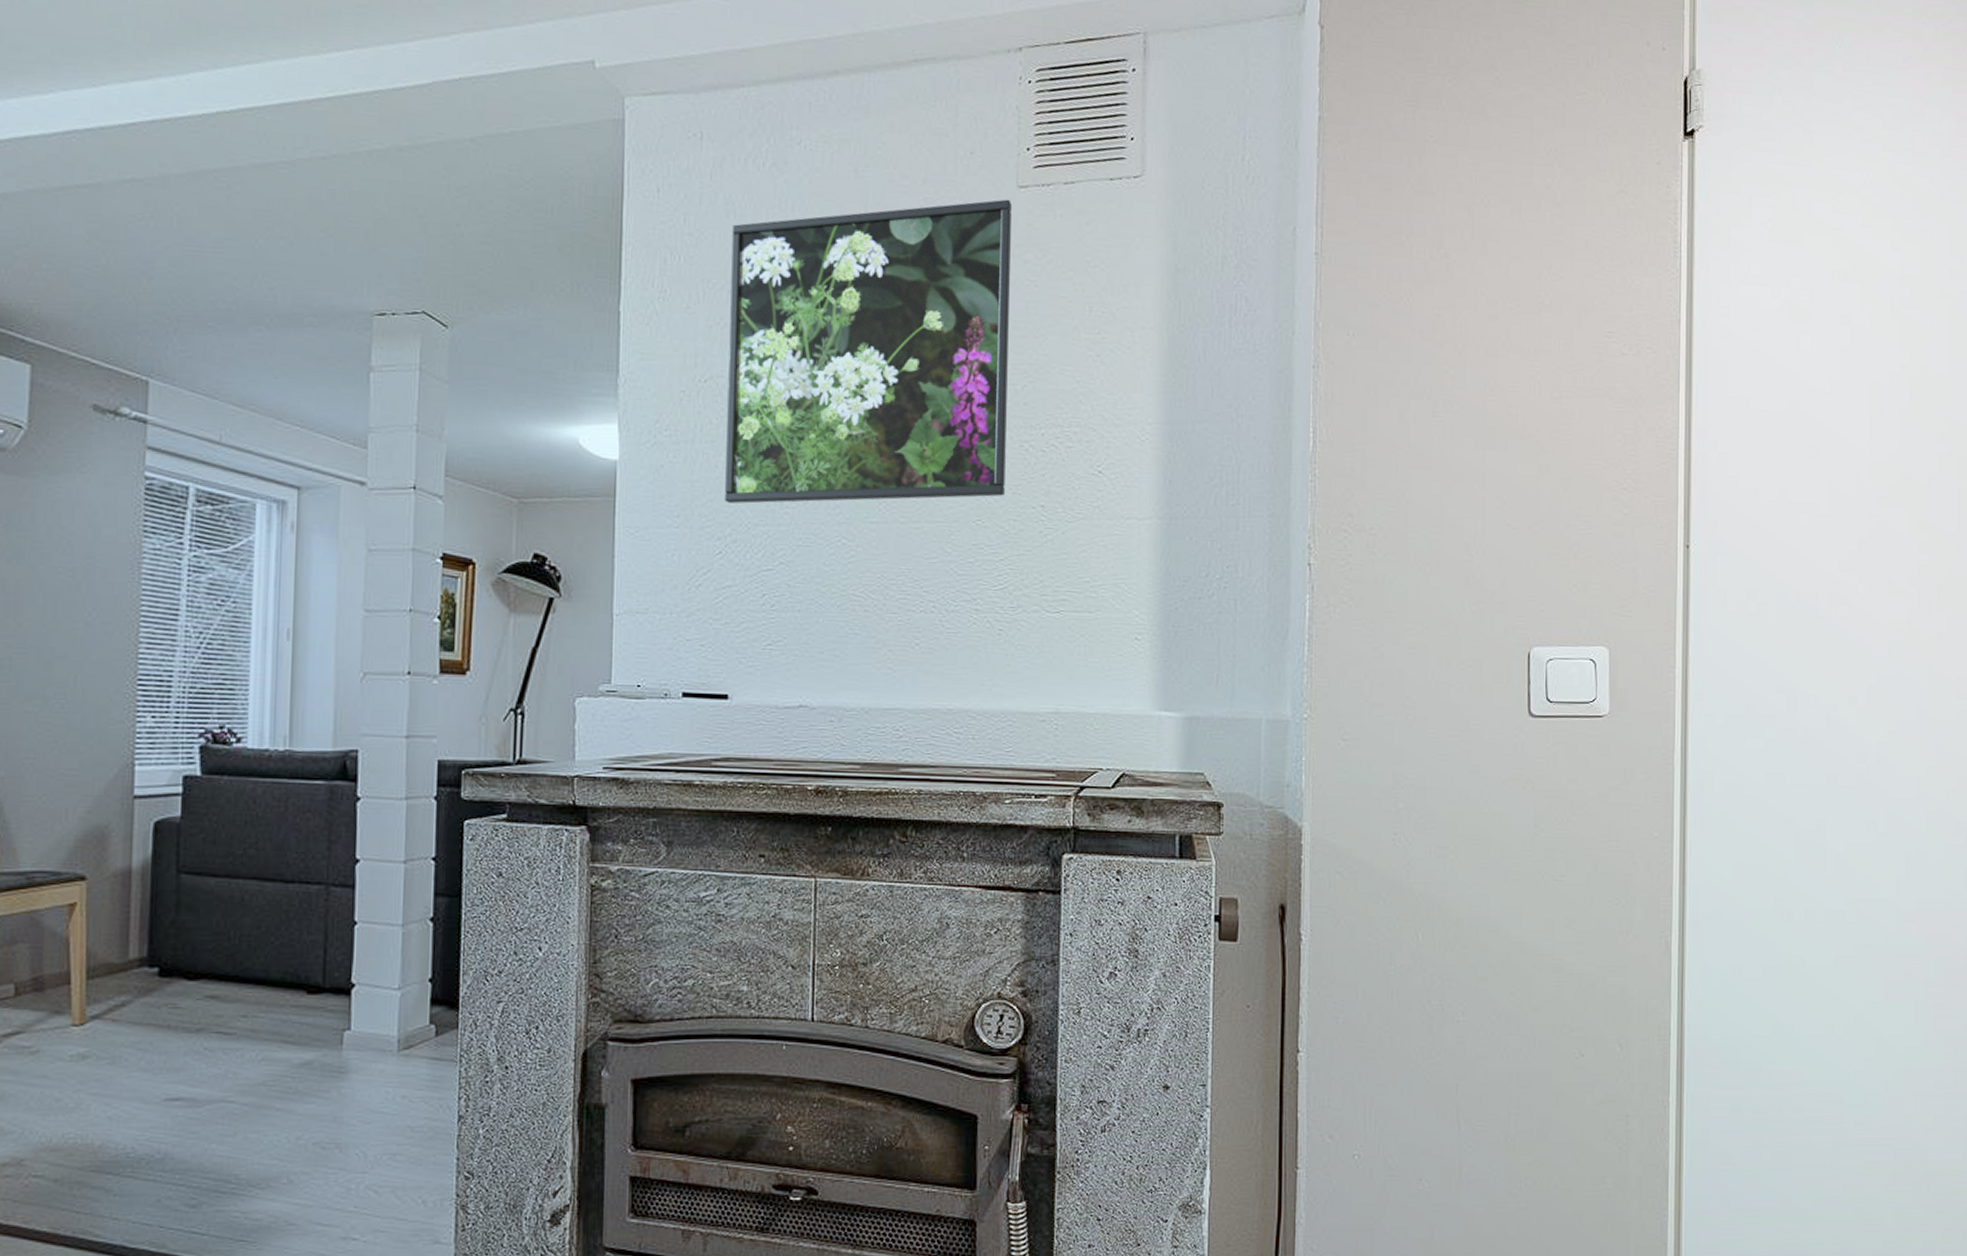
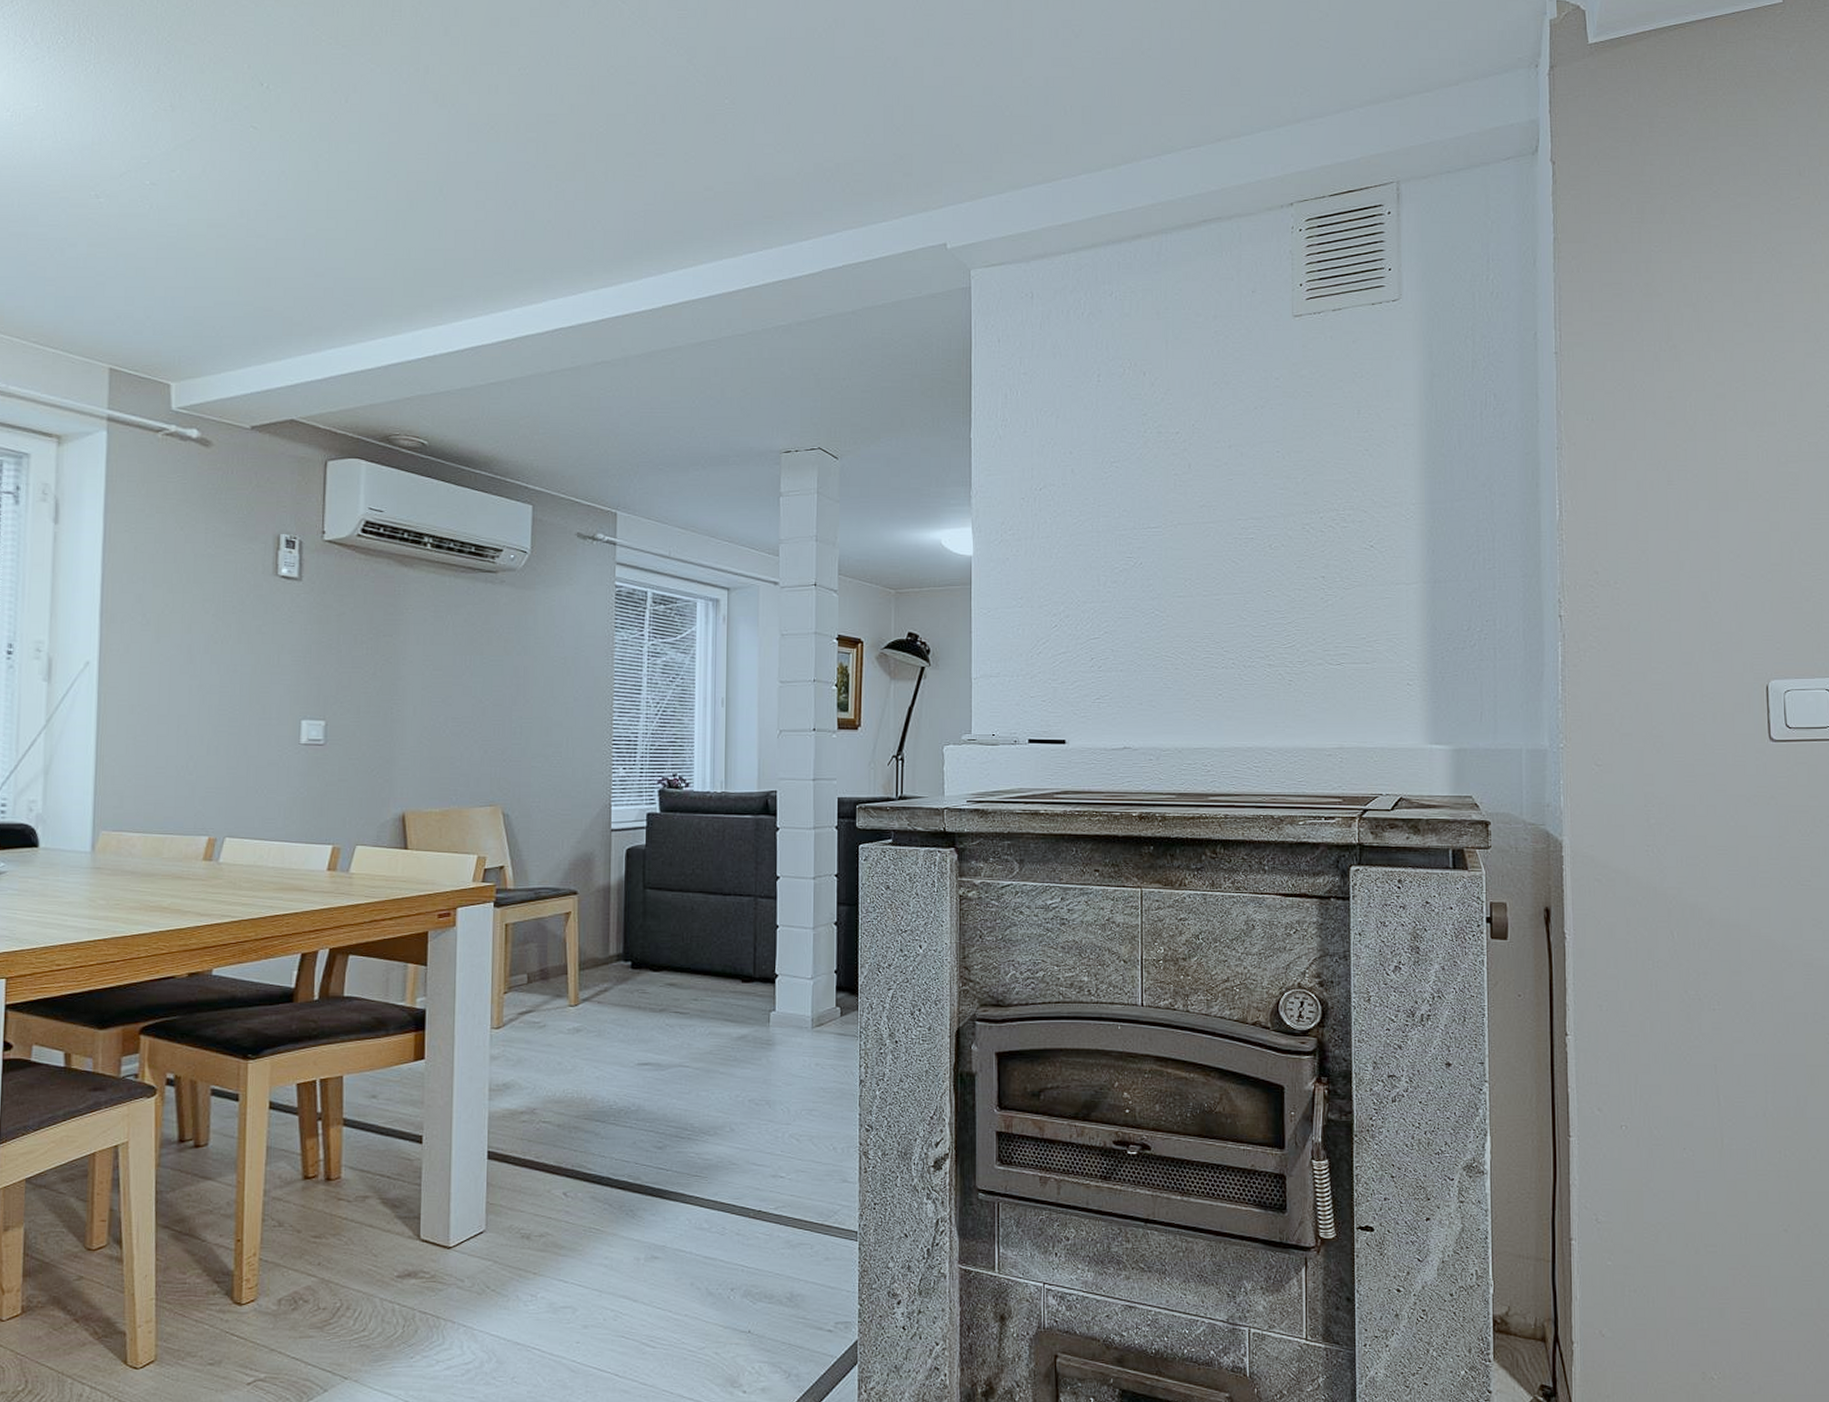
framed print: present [725,199,1012,504] -> none [1059,327,1290,586]

